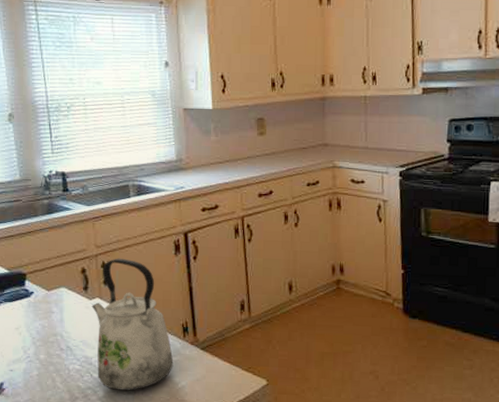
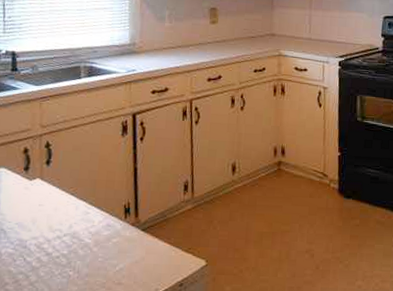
kettle: present [91,258,174,391] -> none [31,138,113,275]

